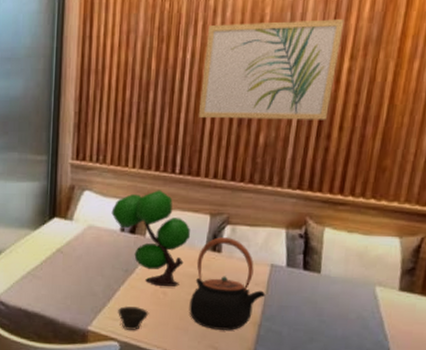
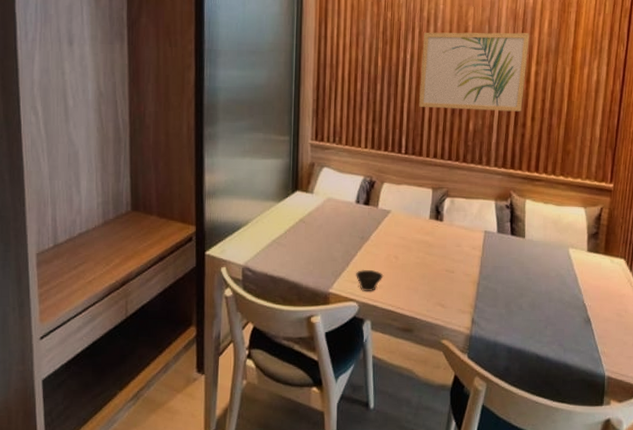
plant: present [111,190,191,287] -> none [347,167,417,251]
teapot: present [189,237,266,330] -> none [418,208,482,289]

